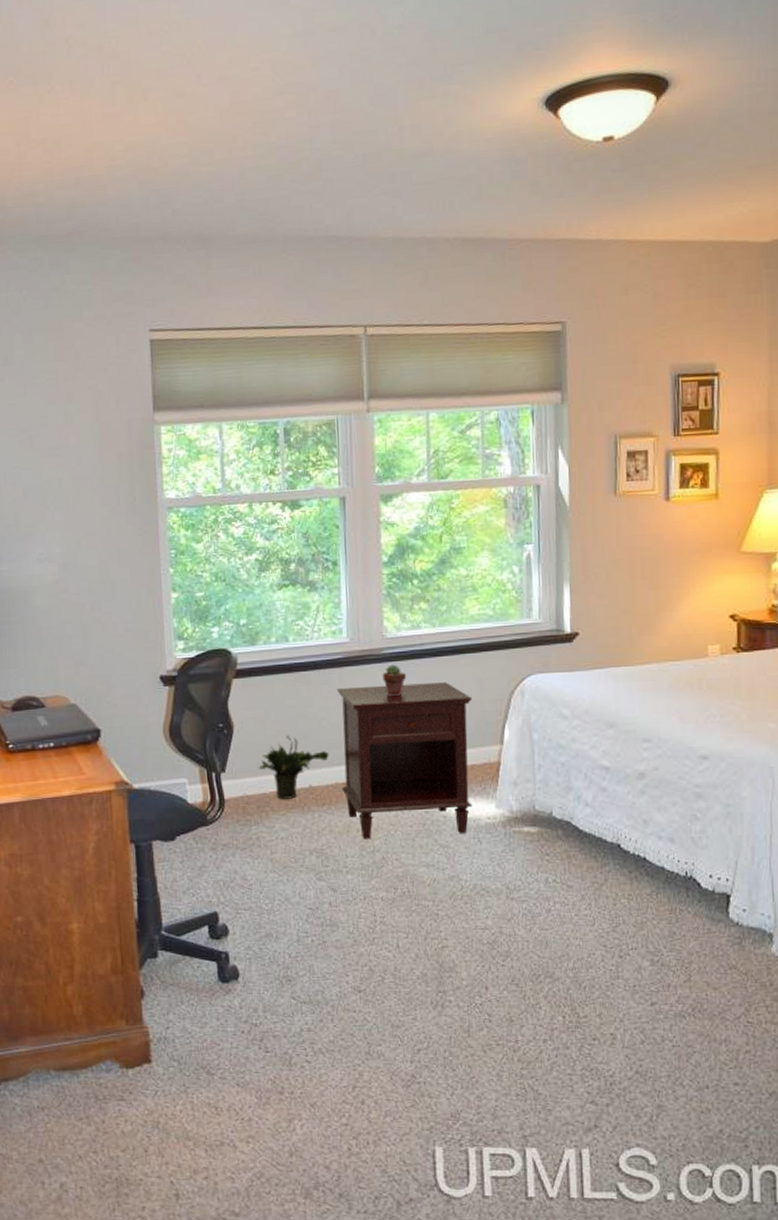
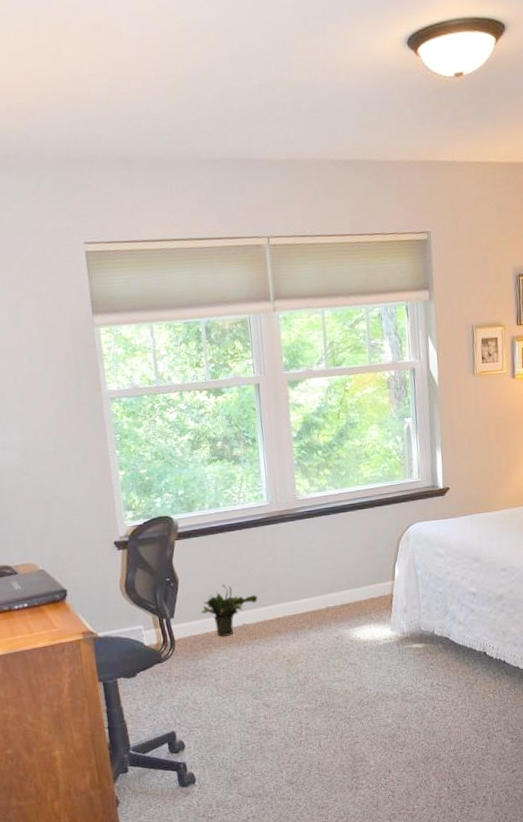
nightstand: present [336,682,473,839] -> none [261,533,373,664]
potted succulent: present [382,664,407,696] -> none [297,521,317,547]

